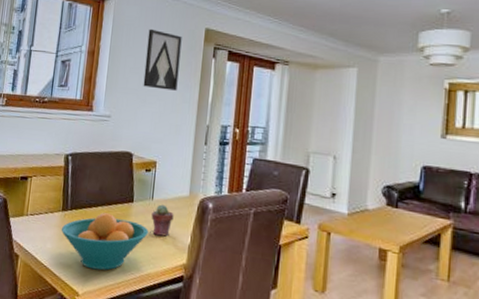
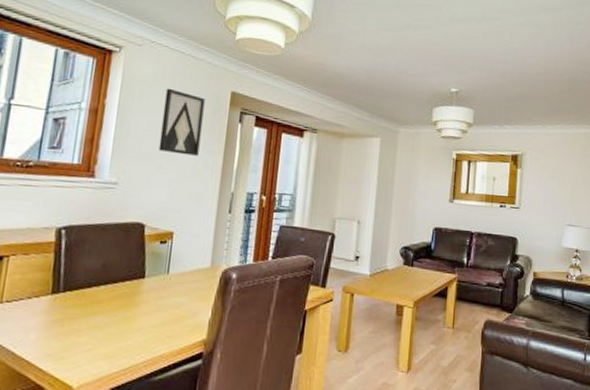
fruit bowl: present [61,213,149,271] -> none [49,292,163,358]
potted succulent: present [151,204,174,237] -> none [166,278,193,313]

